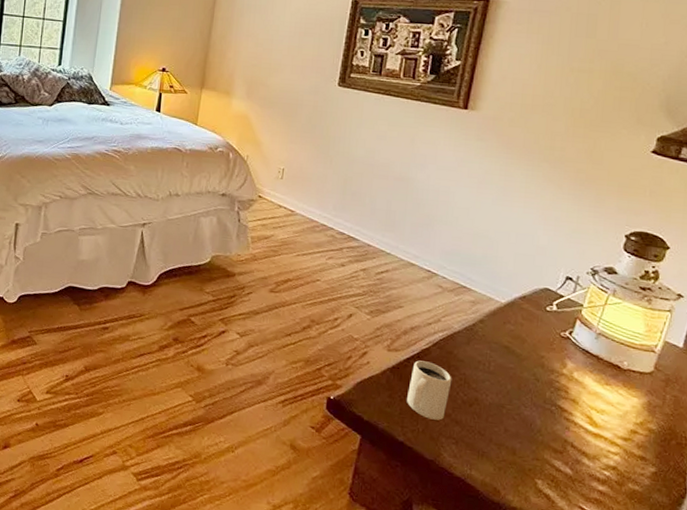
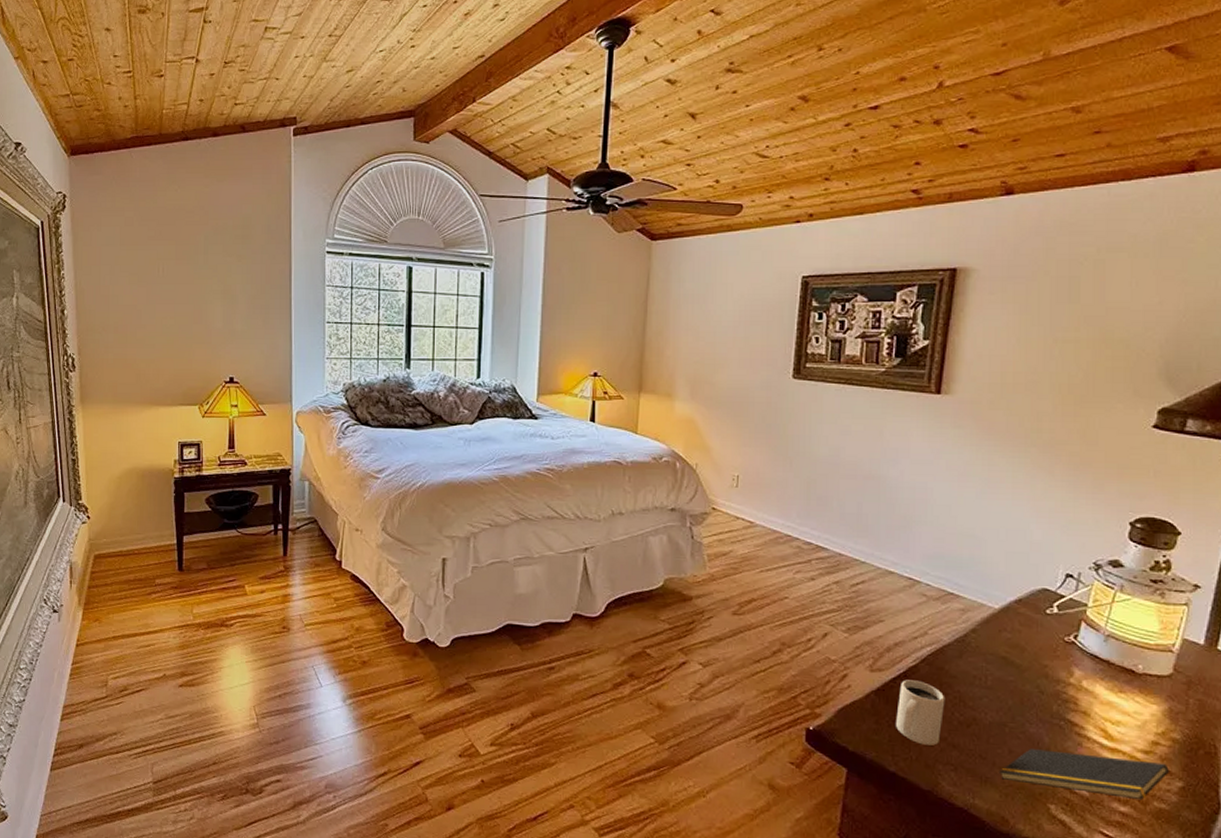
notepad: none [495,429,645,482] -> present [999,749,1171,801]

